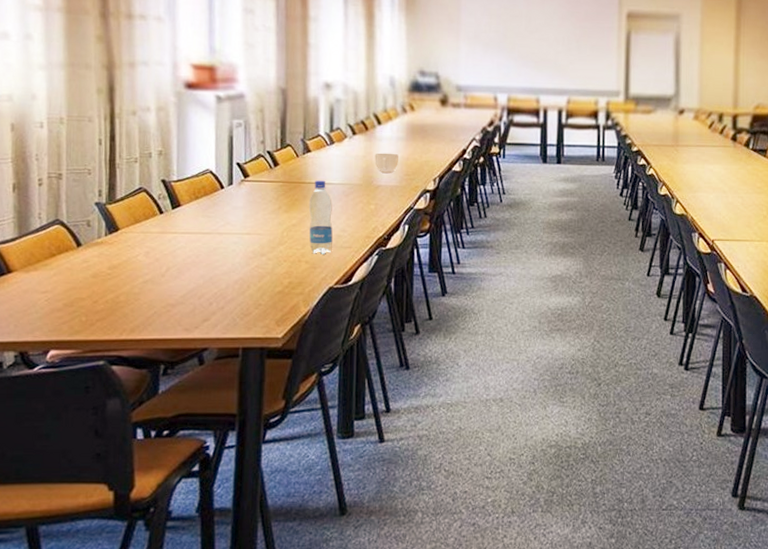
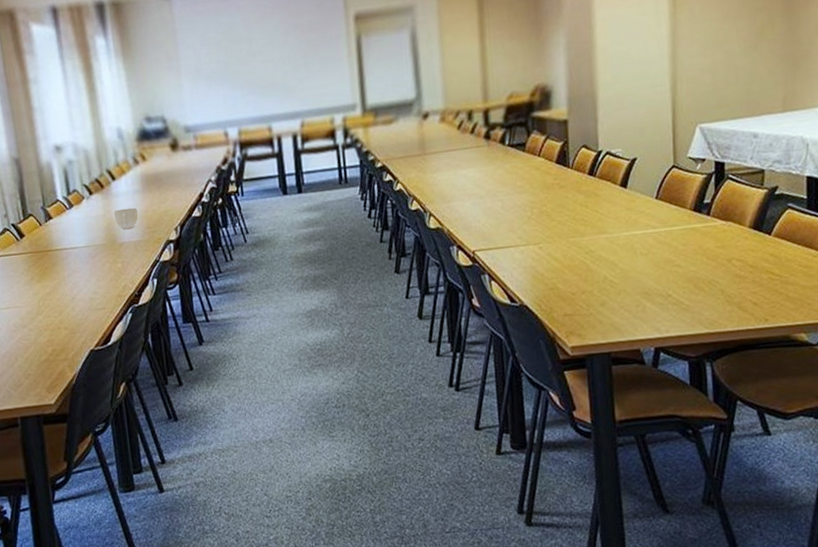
bottle: present [308,180,333,254] -> none [58,245,88,320]

